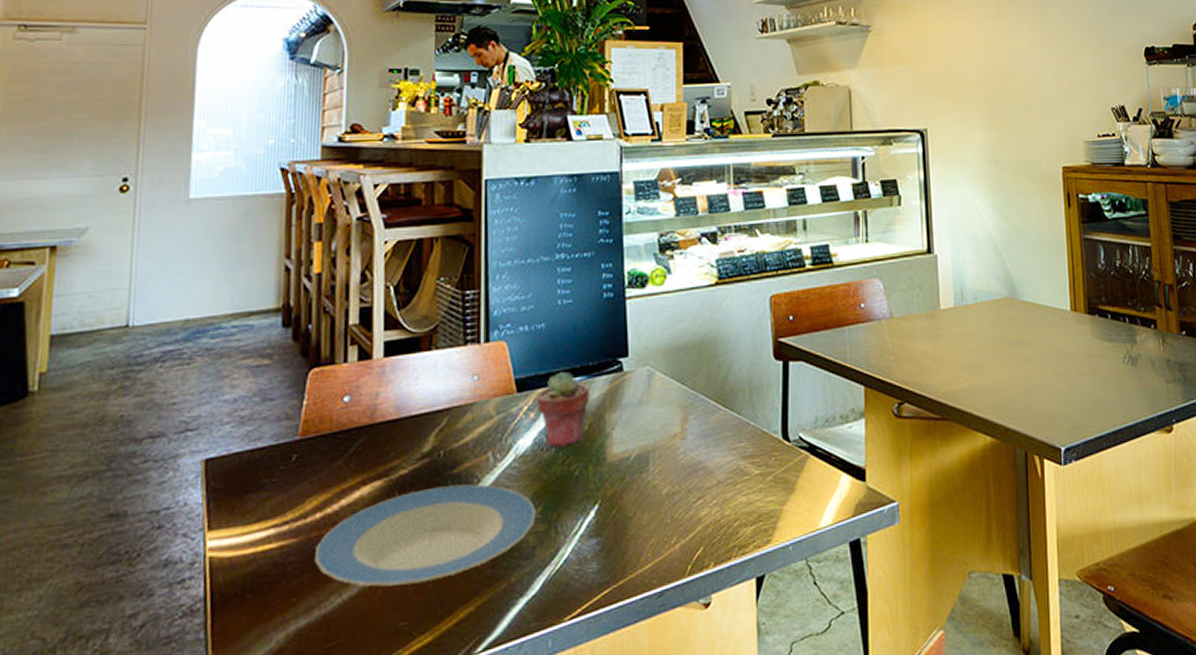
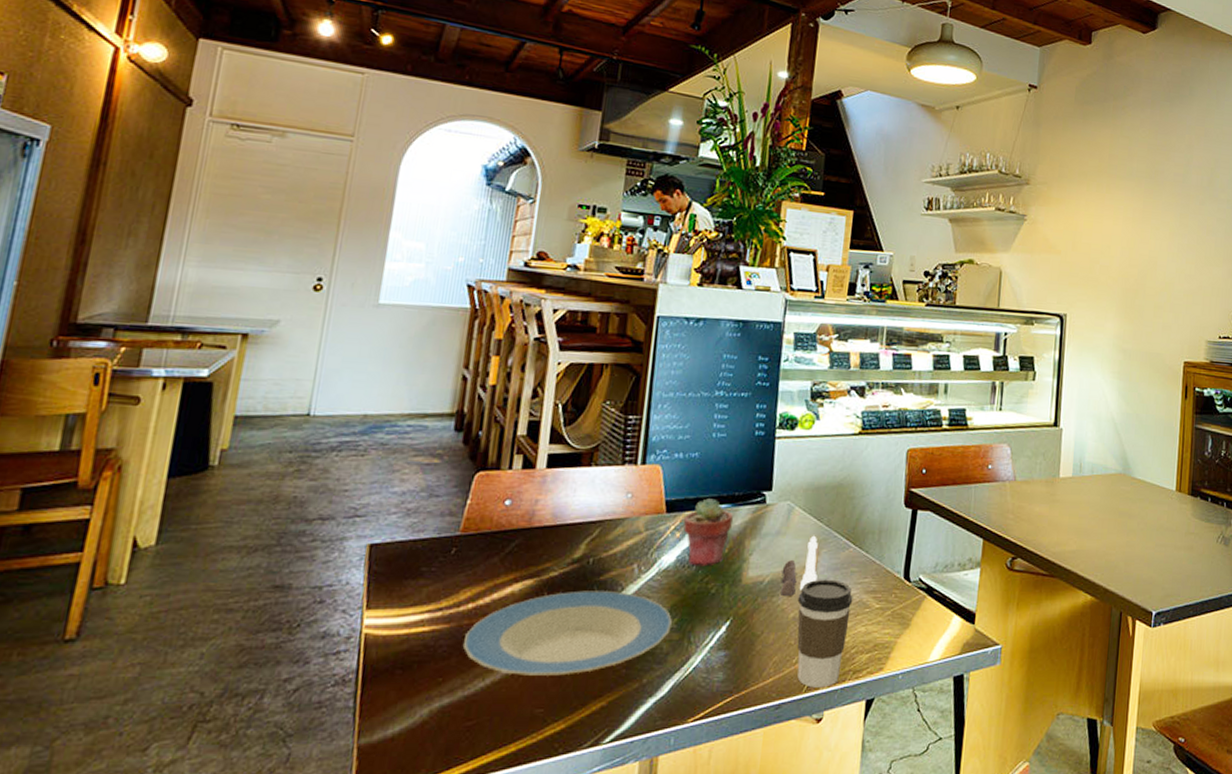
salt and pepper shaker set: none [649,401,688,471] -> present [779,535,818,596]
coffee cup: none [669,447,729,570] -> present [797,579,853,688]

